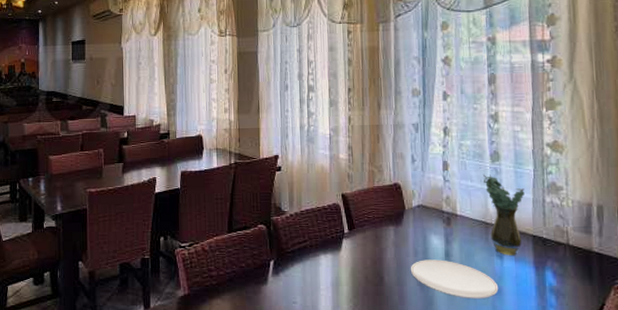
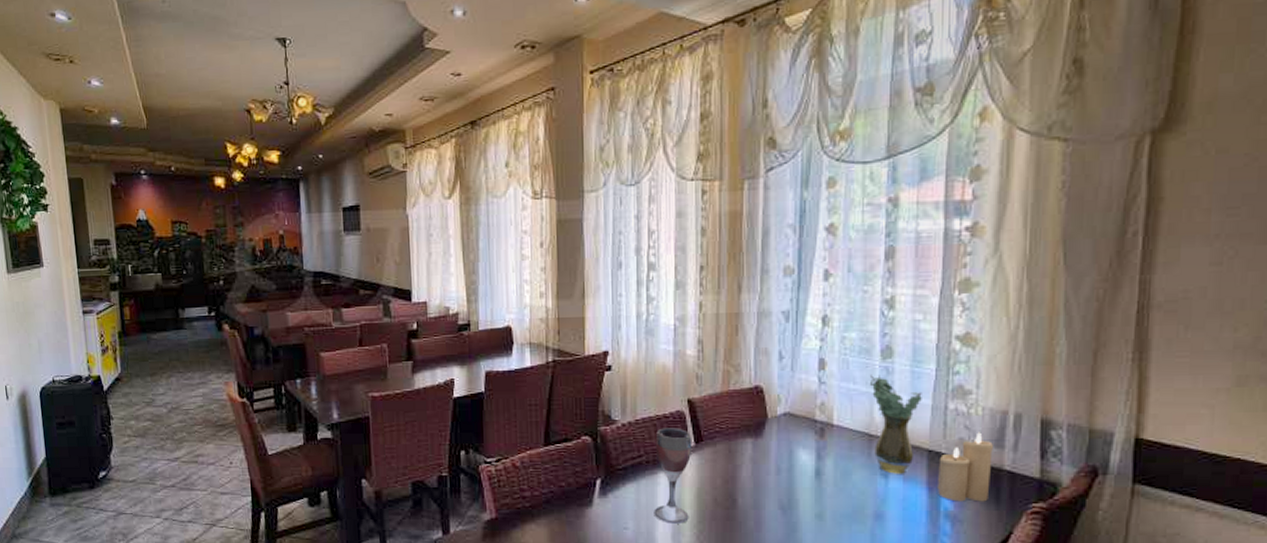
cup: none [317,217,347,298] -> present [654,428,693,524]
plate: present [410,259,499,299] -> none [770,479,880,526]
candle: none [541,221,584,278] -> present [936,432,993,502]

